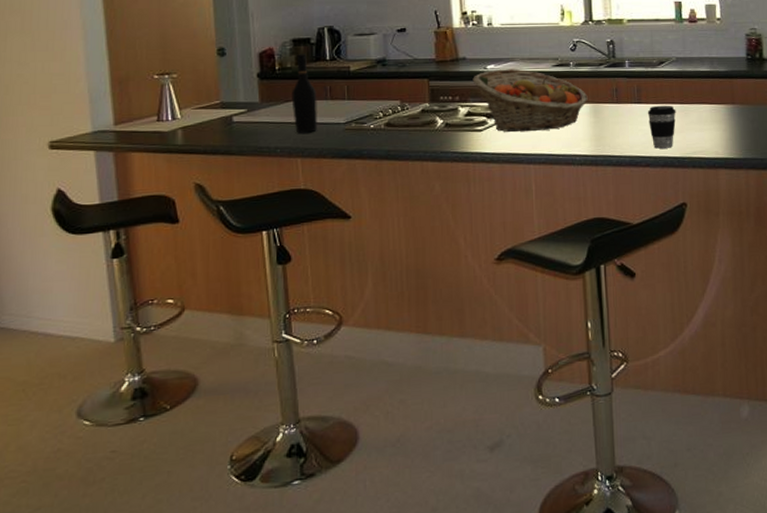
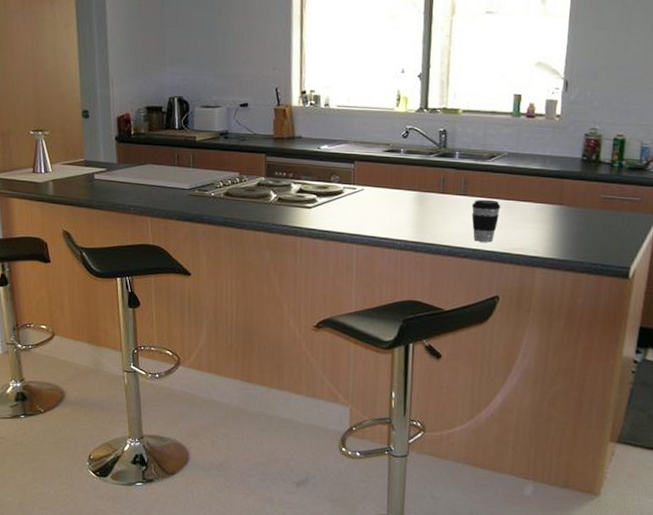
wine bottle: present [291,54,317,133] -> none [144,121,166,195]
fruit basket: present [472,69,588,133] -> none [306,150,415,214]

